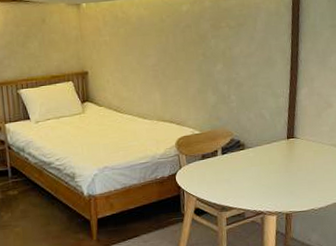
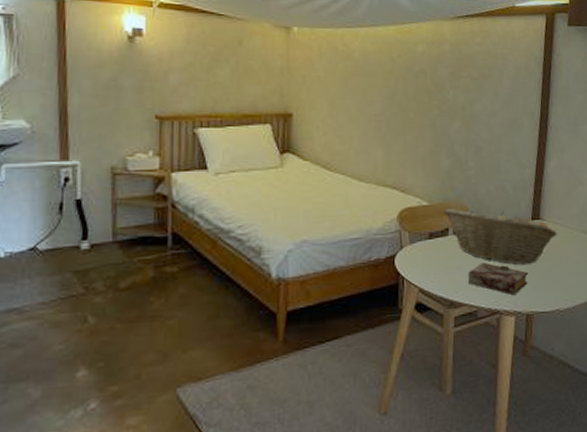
fruit basket: none [213,133,311,176] -> present [444,209,558,266]
book: none [235,174,286,200] -> present [468,261,528,296]

